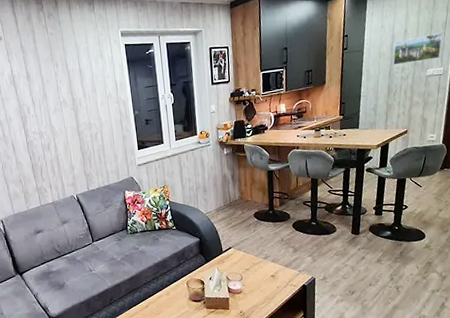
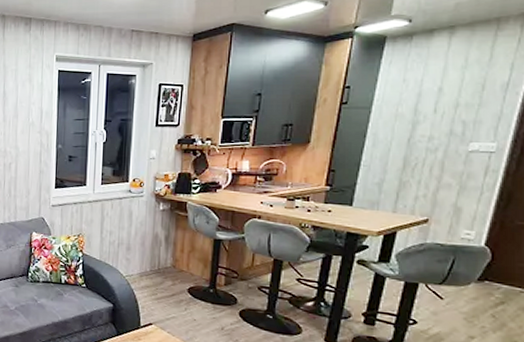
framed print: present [392,33,443,65] -> none [415,97,502,132]

